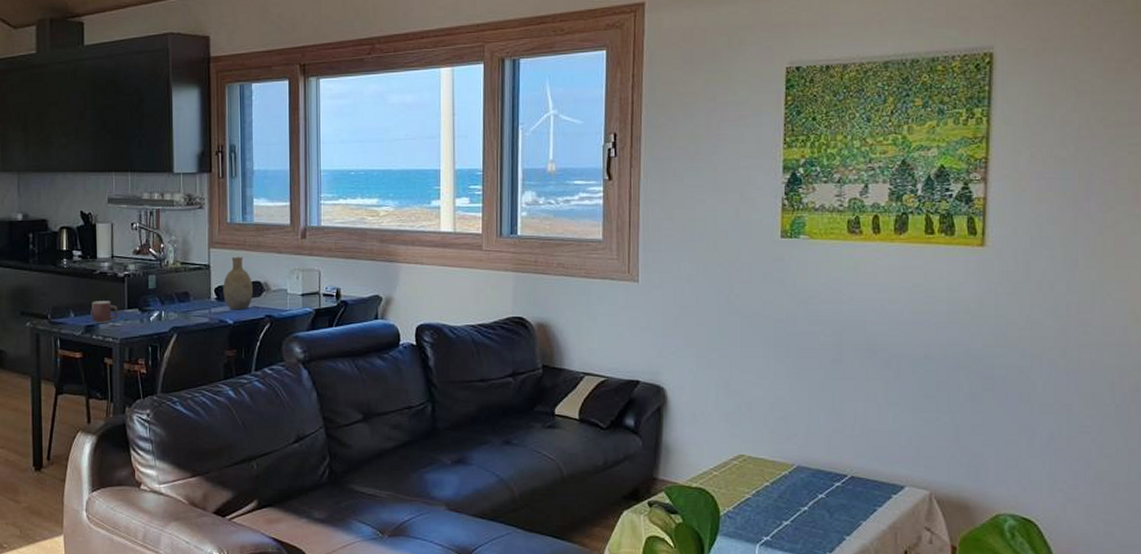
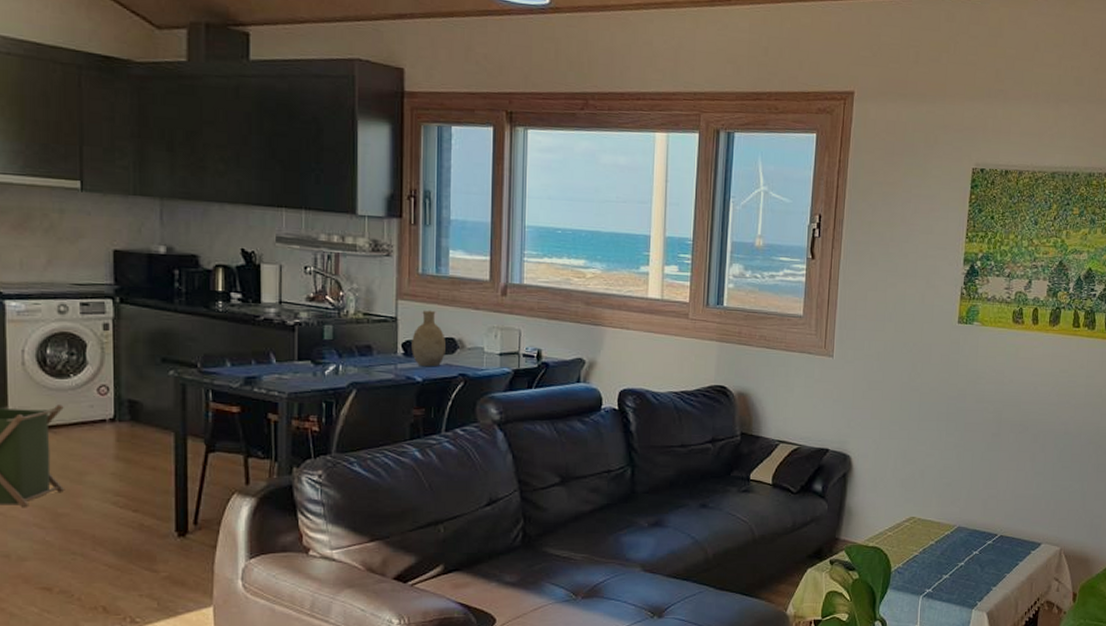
mug: present [92,301,118,323] -> none [253,350,286,375]

